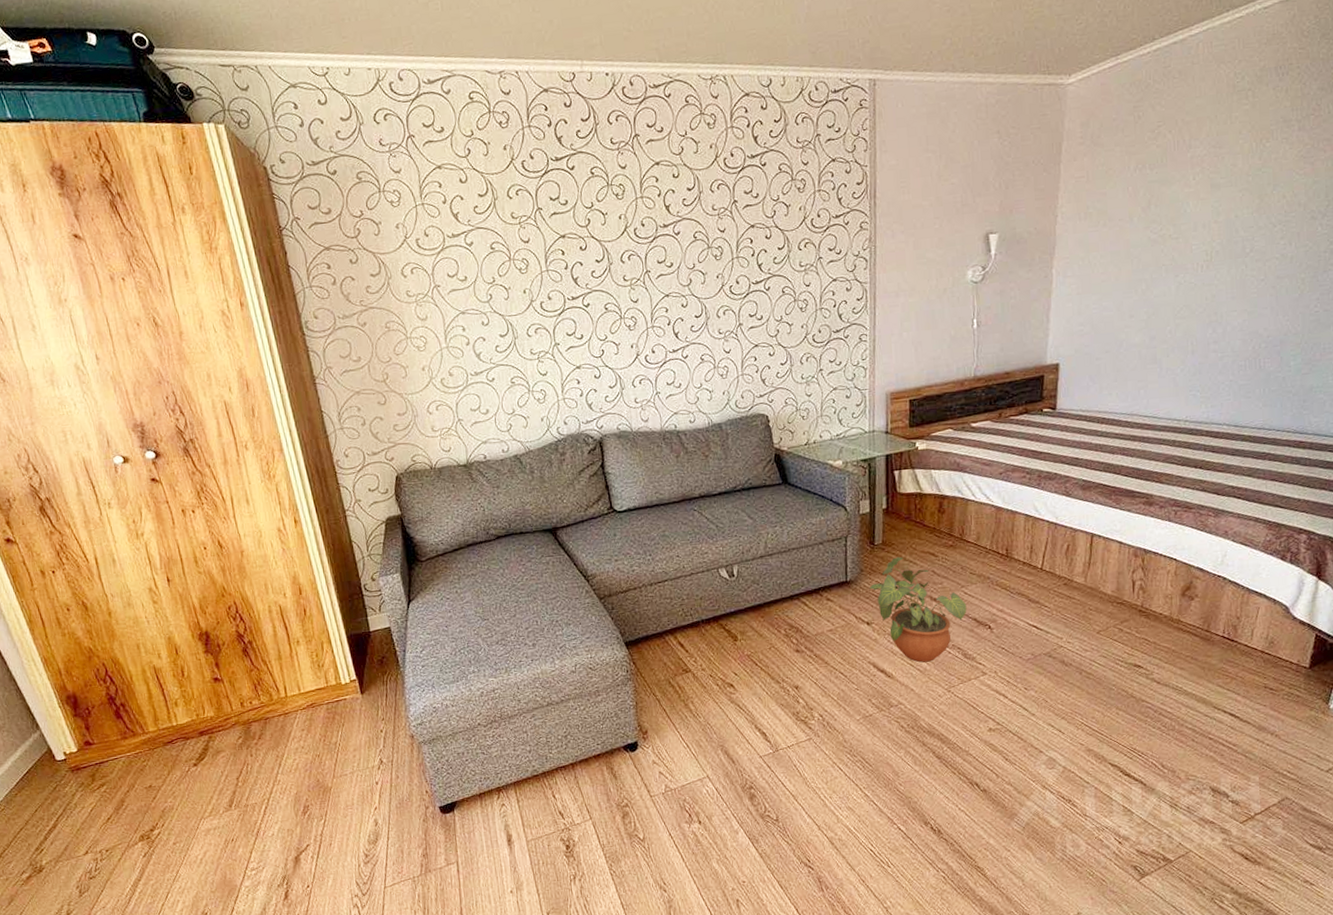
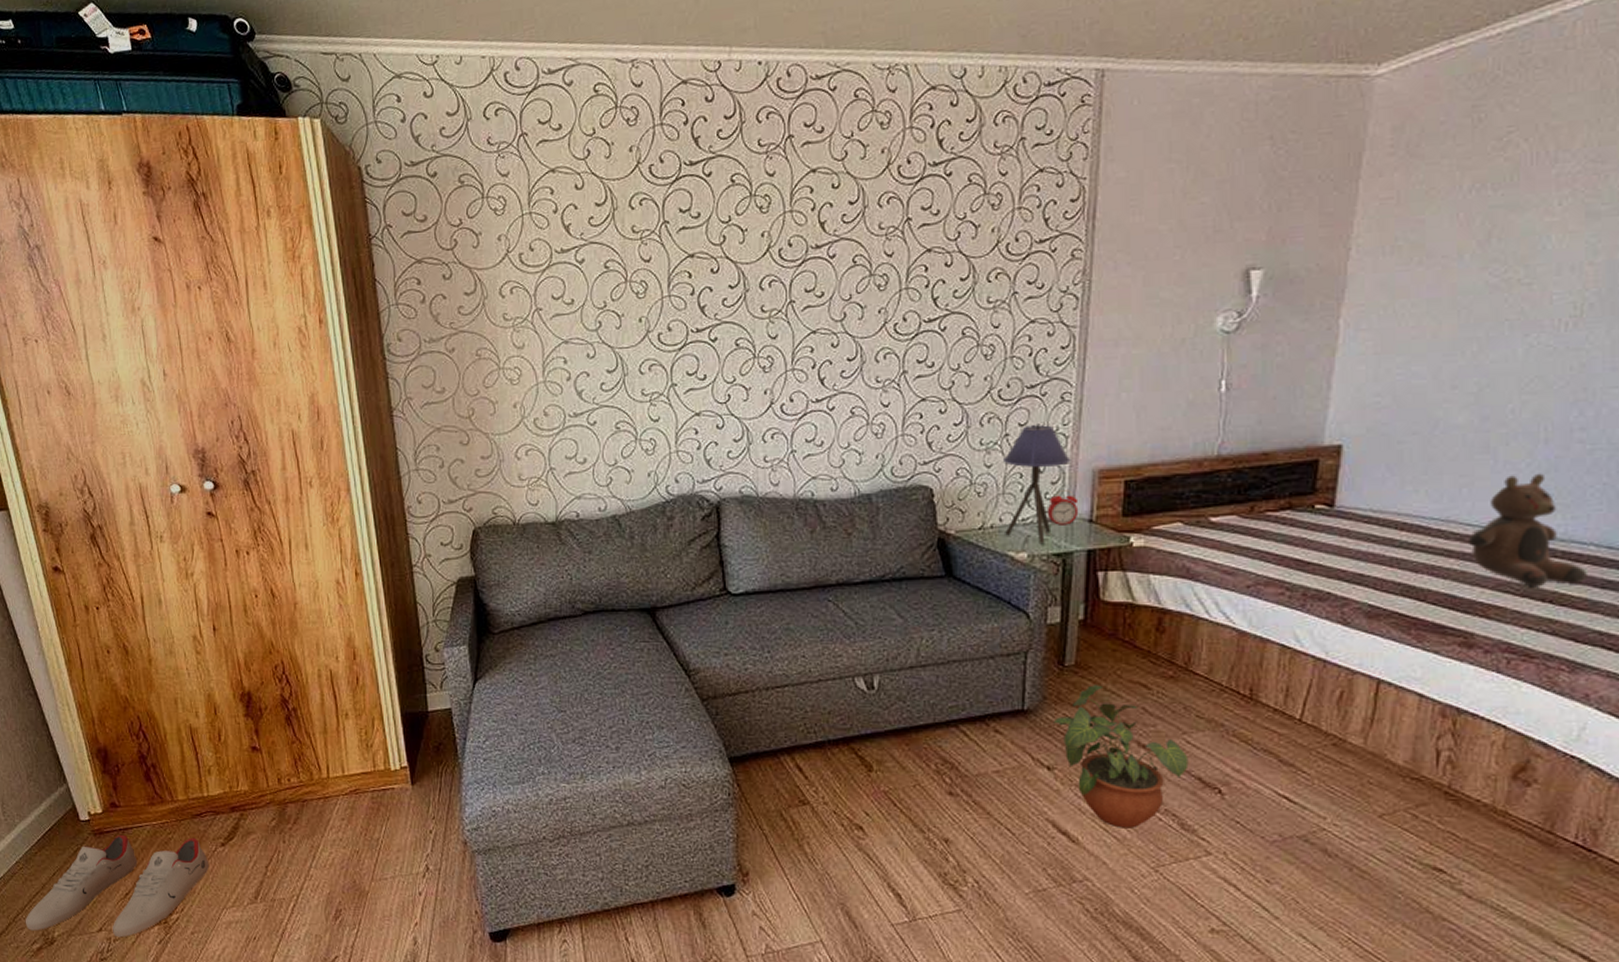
shoe: none [12,762,185,863] -> present [25,834,210,938]
table lamp: none [820,360,870,452] -> present [1004,424,1071,543]
alarm clock: none [854,410,878,438] -> present [1046,490,1079,525]
teddy bear: none [1145,375,1223,458] -> present [1467,473,1587,587]

